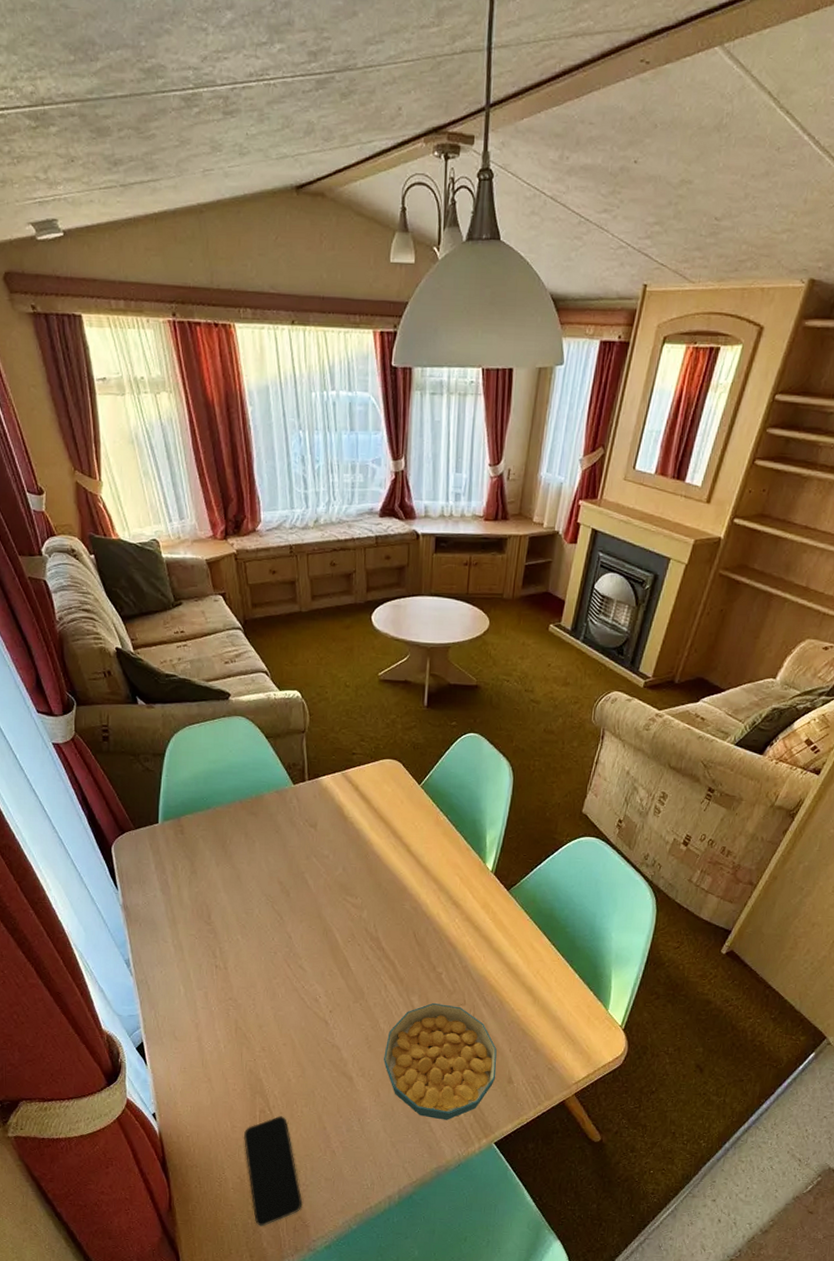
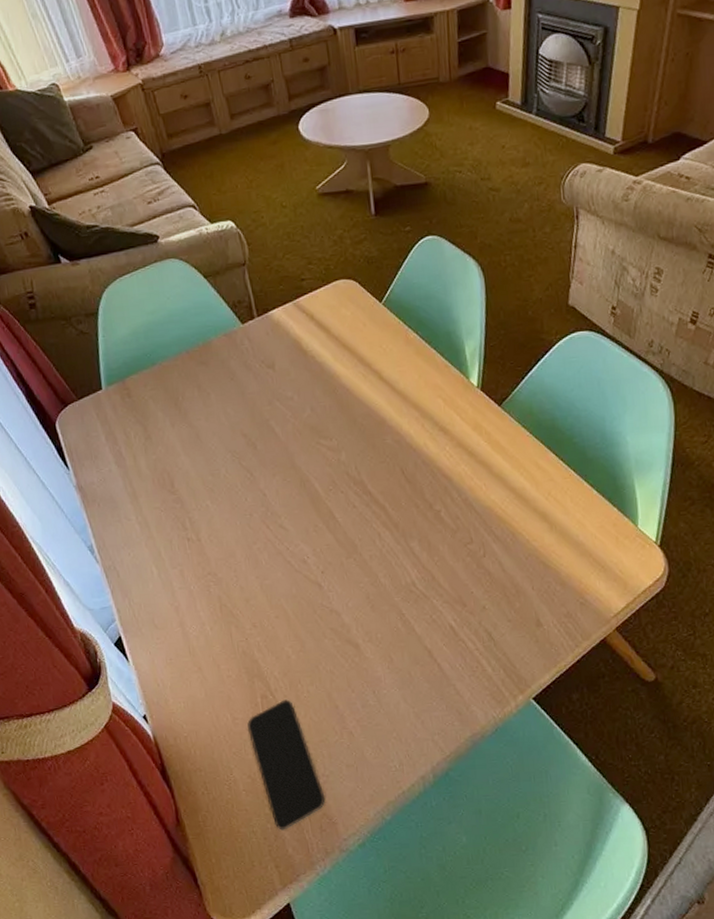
cereal bowl: present [384,1003,497,1120] -> none [390,546,522,680]

